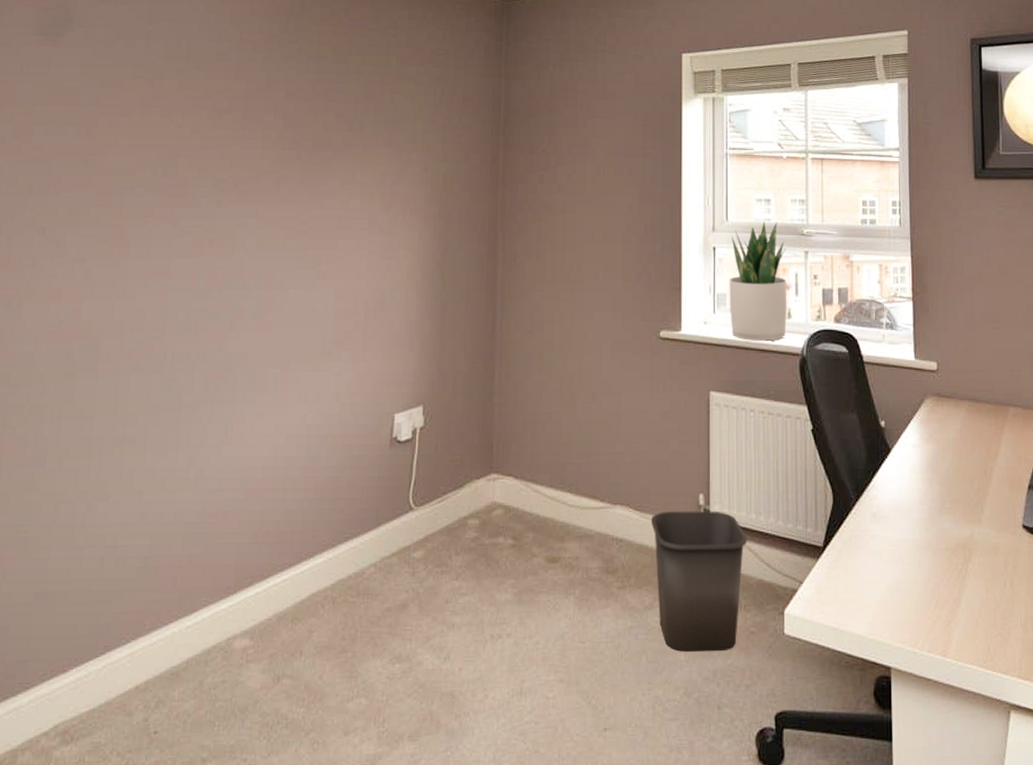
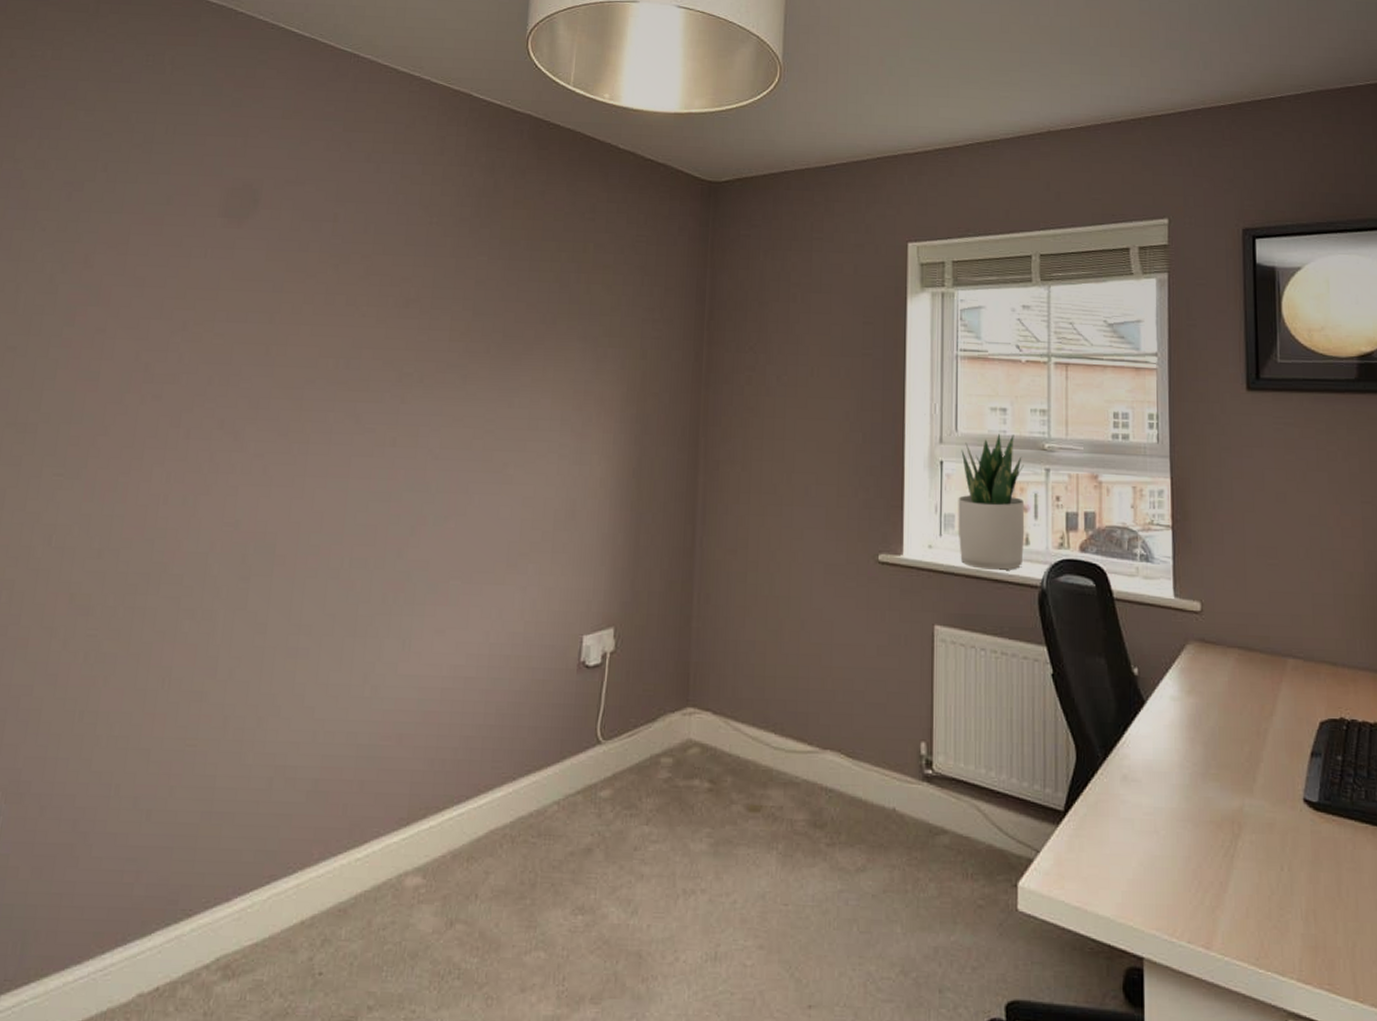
waste bin: present [651,511,748,652] -> none [866,760,976,925]

